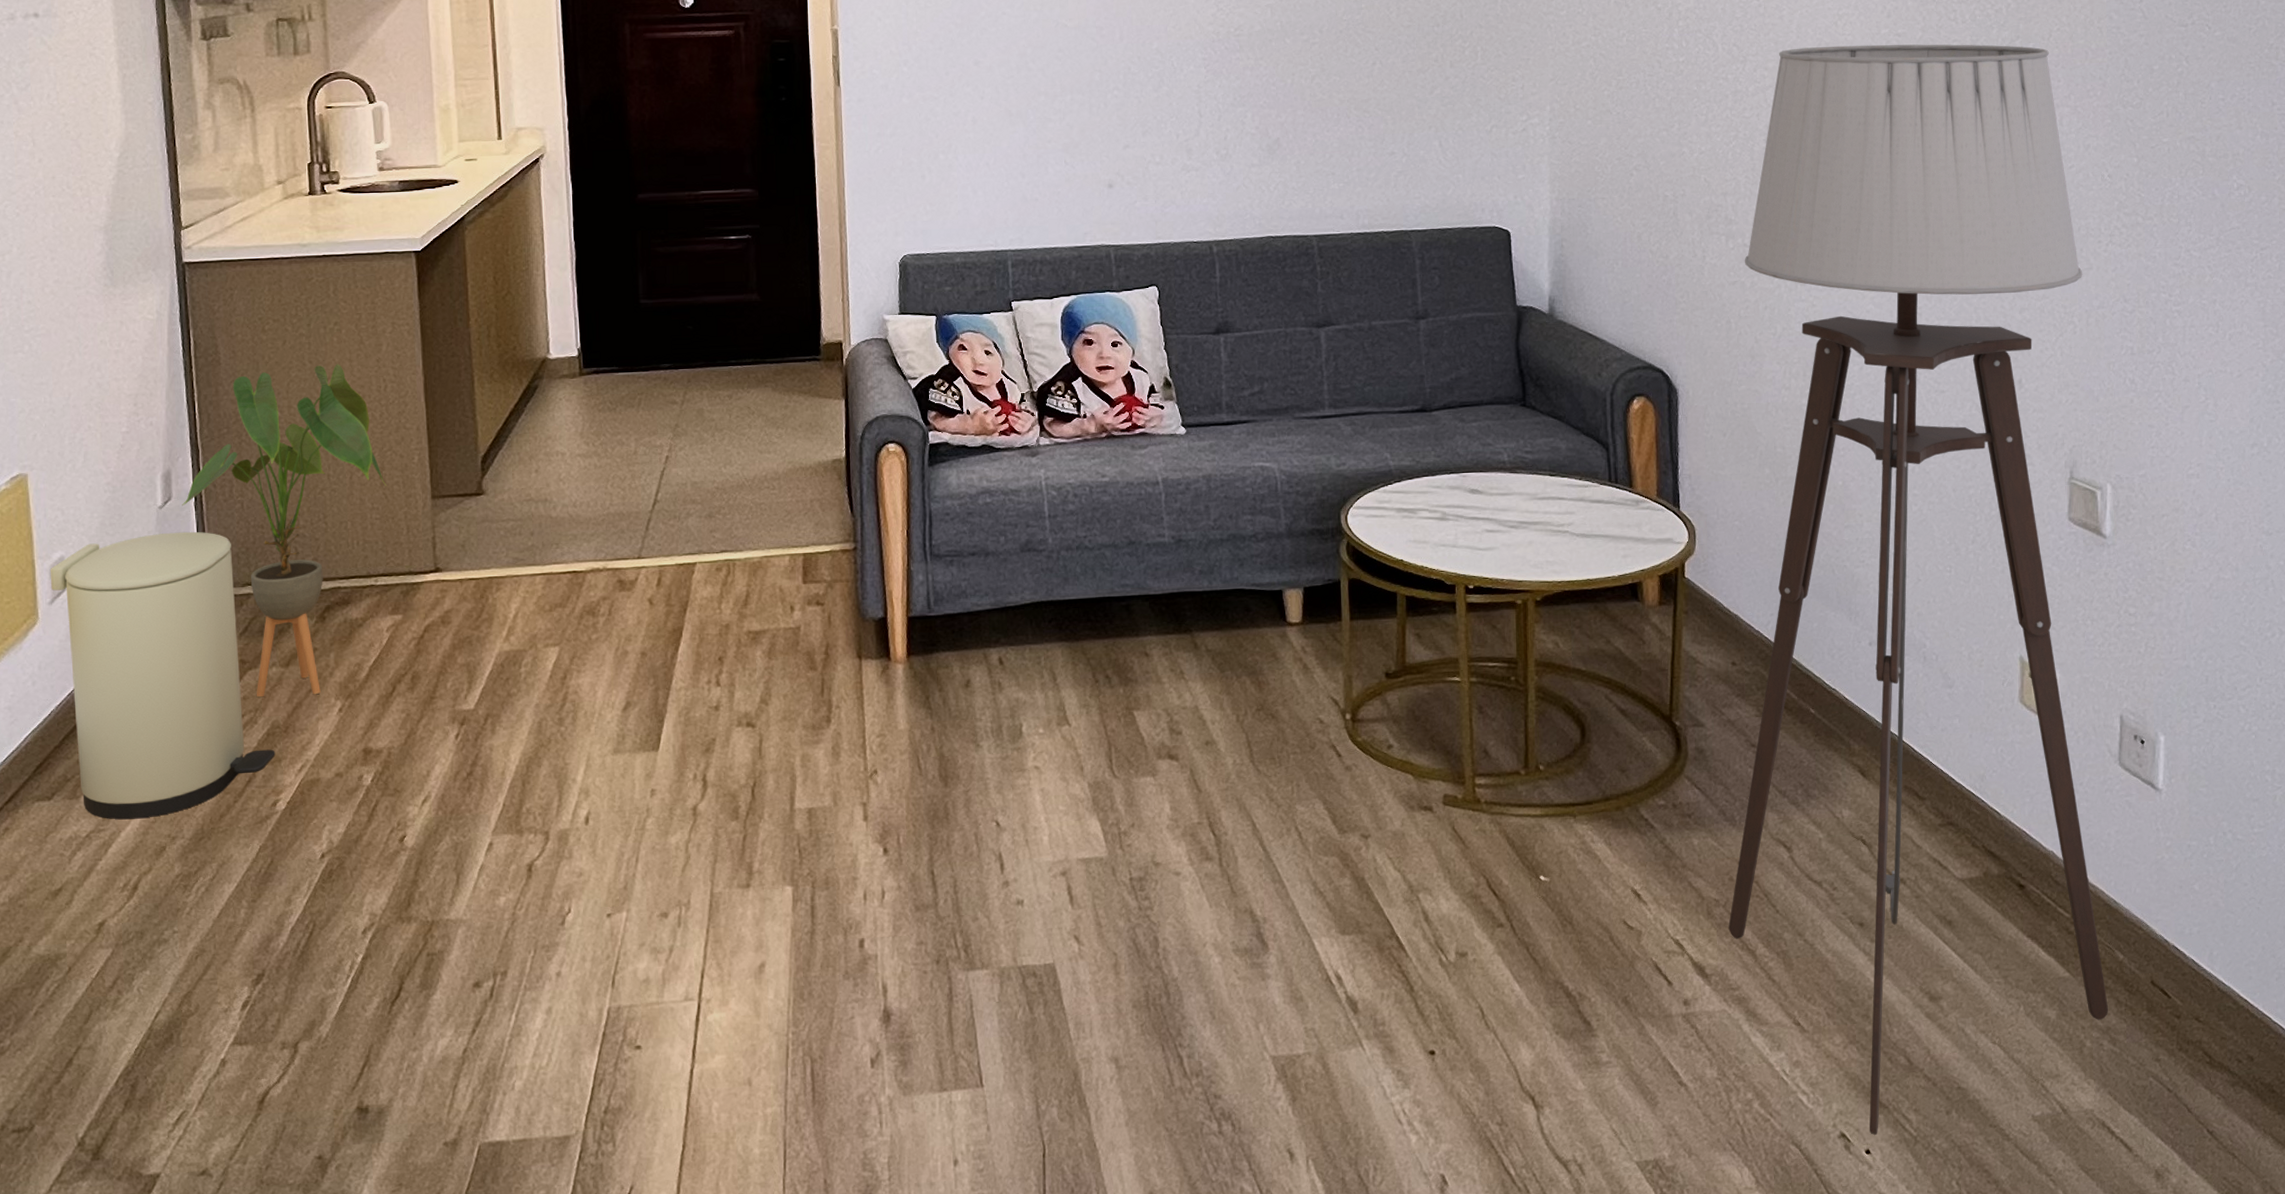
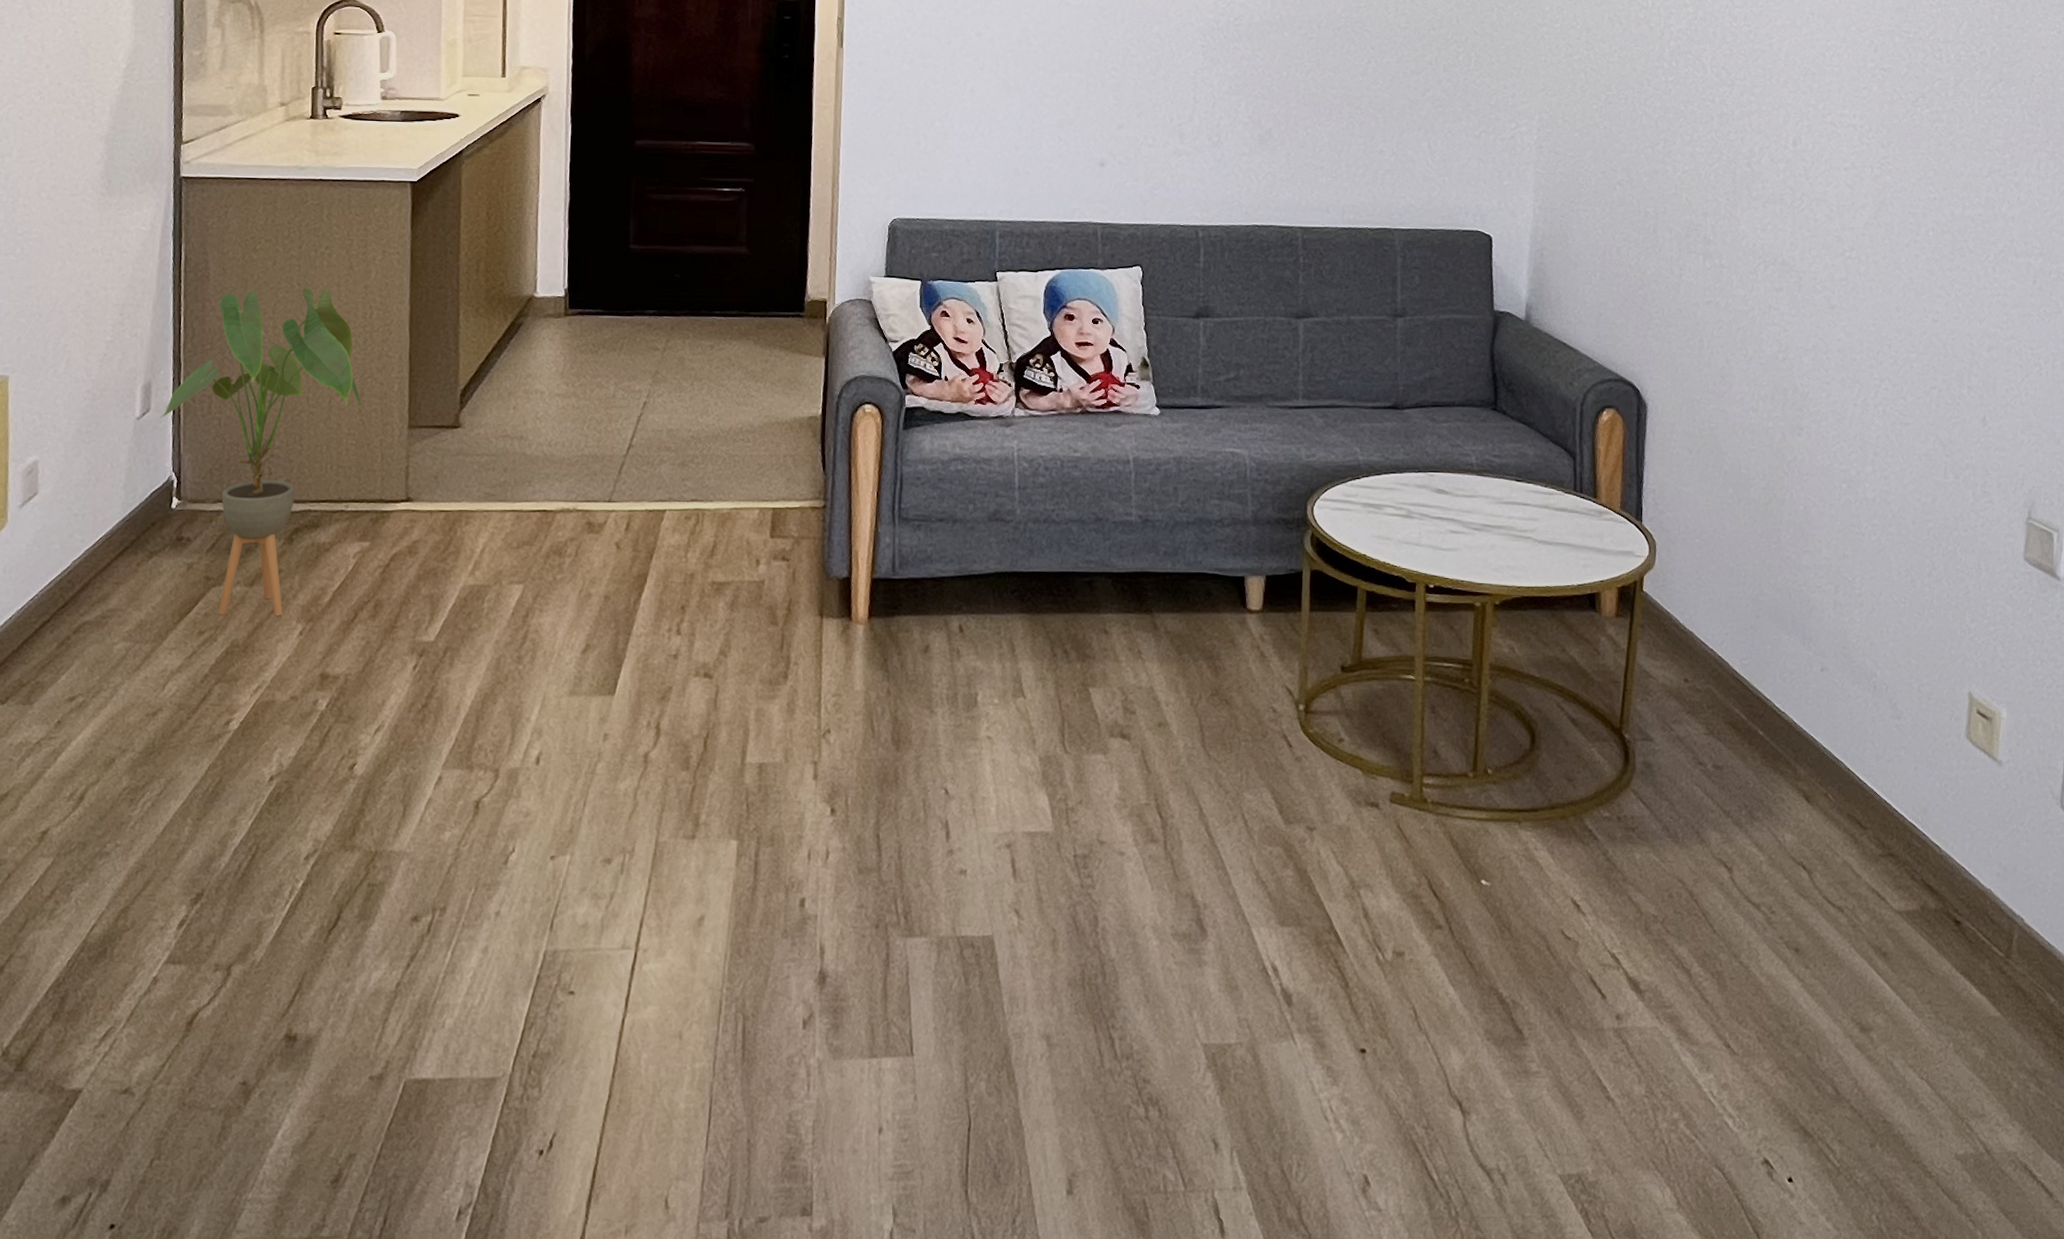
pedal bin: present [50,531,276,820] -> none [22,444,233,729]
floor lamp: present [1728,44,2109,1135] -> none [1665,75,2052,1163]

